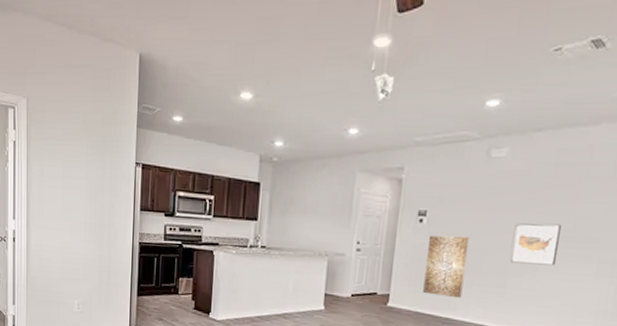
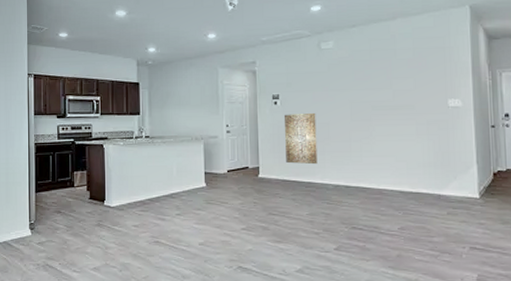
wall art: present [511,223,561,266] -> none [349,96,384,131]

